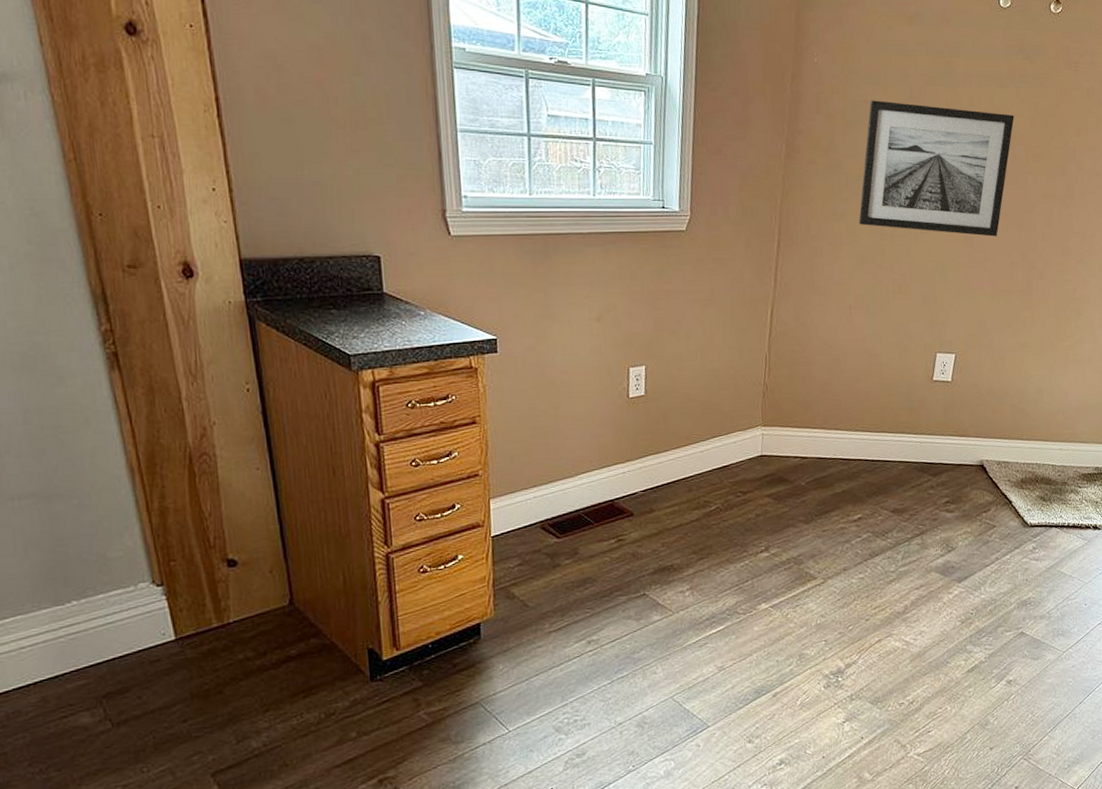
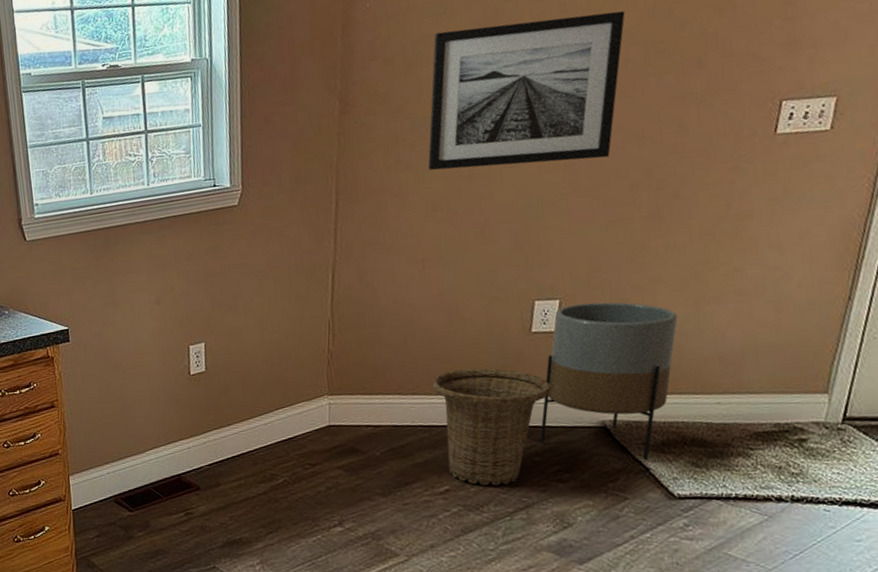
basket: none [852,409,946,515] -> present [431,368,552,486]
planter: none [934,359,1037,495] -> present [539,302,678,461]

